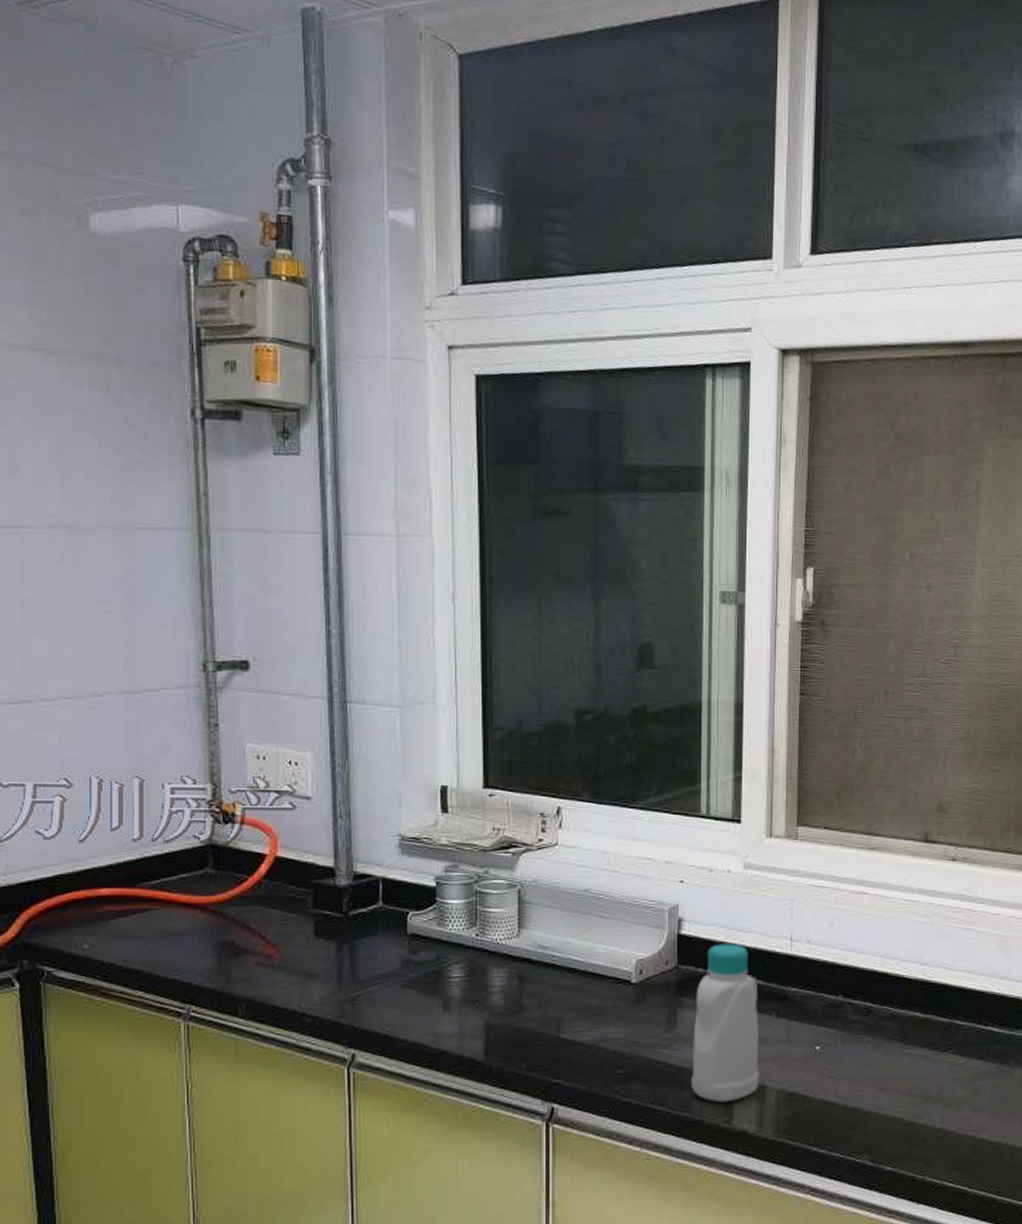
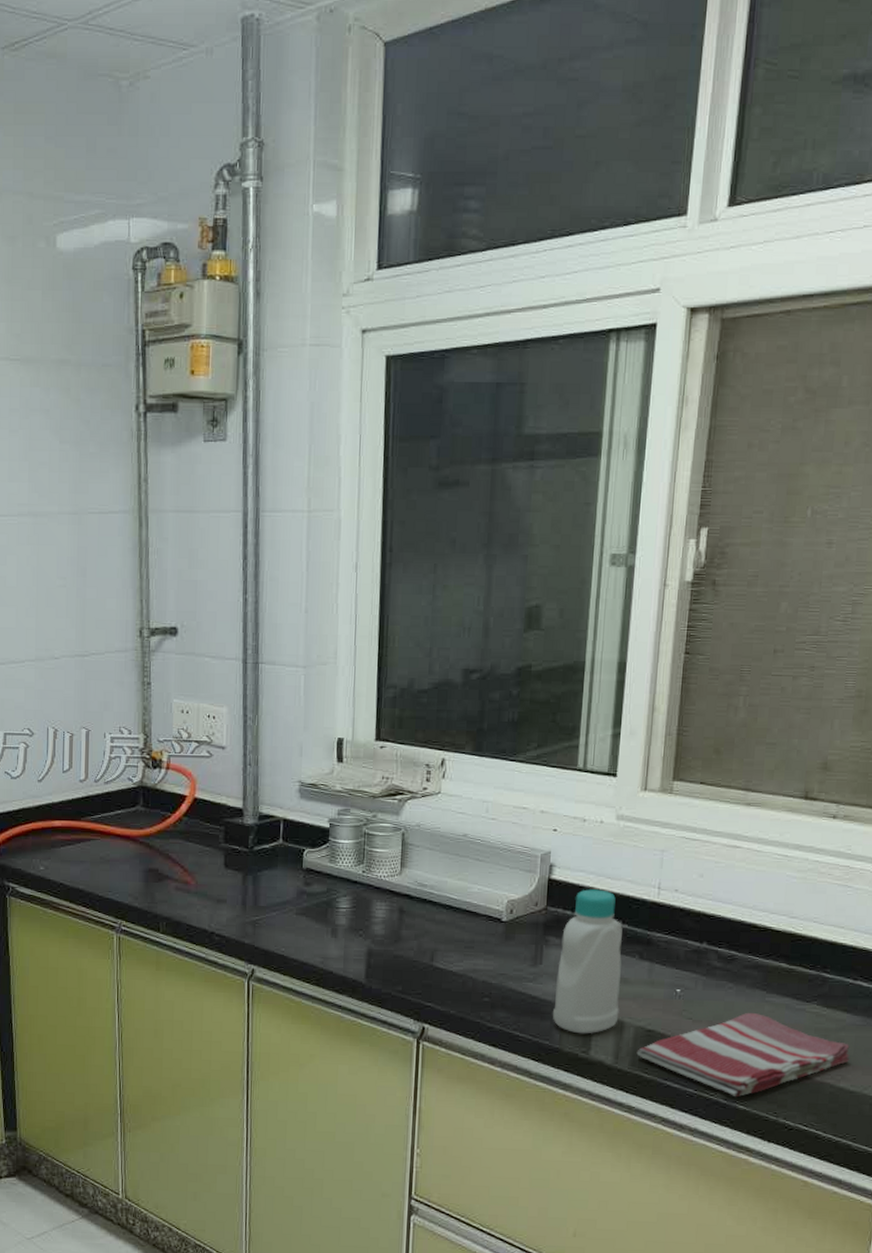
dish towel: none [780,1066,987,1157] -> present [636,1012,850,1096]

